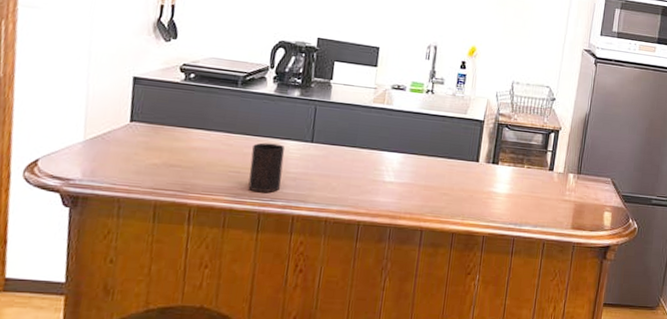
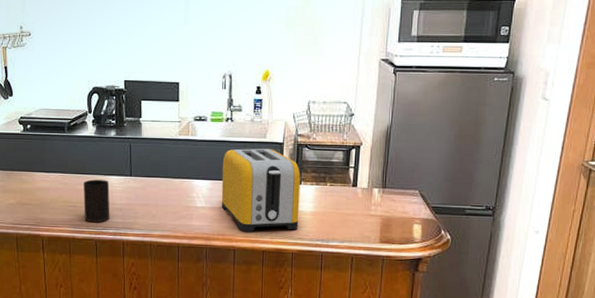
toaster: none [411,122,499,212] -> present [221,148,301,231]

